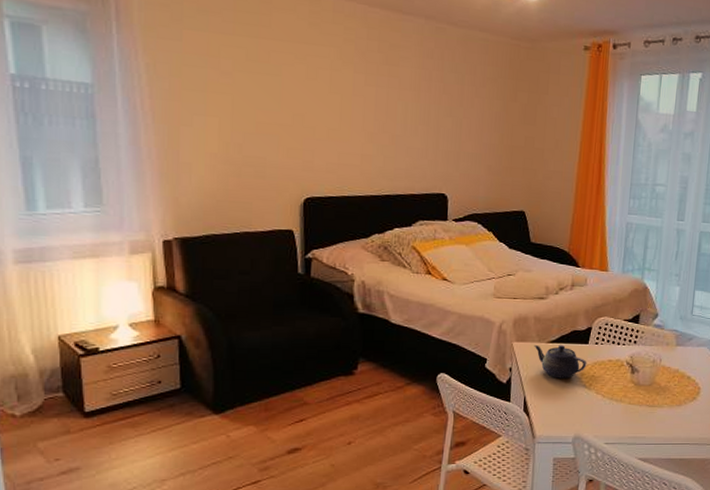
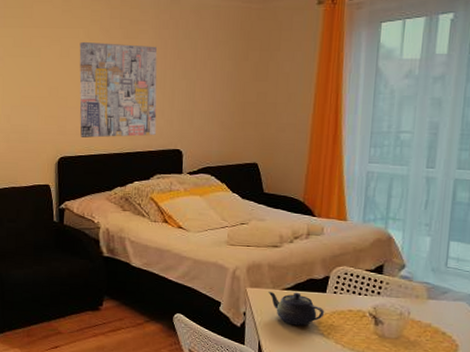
wall art: none [330,62,421,178] -> present [79,41,158,138]

